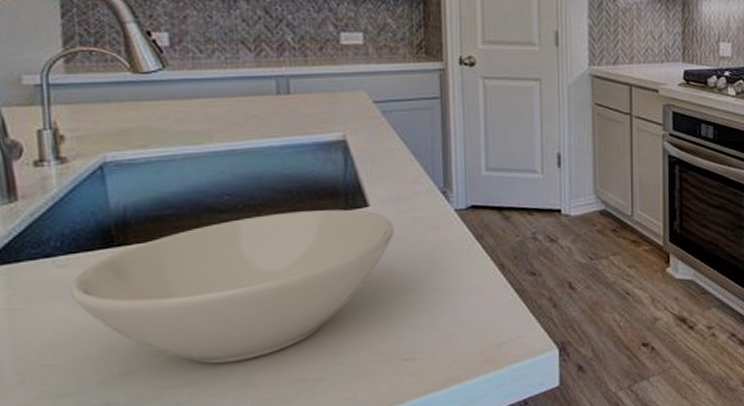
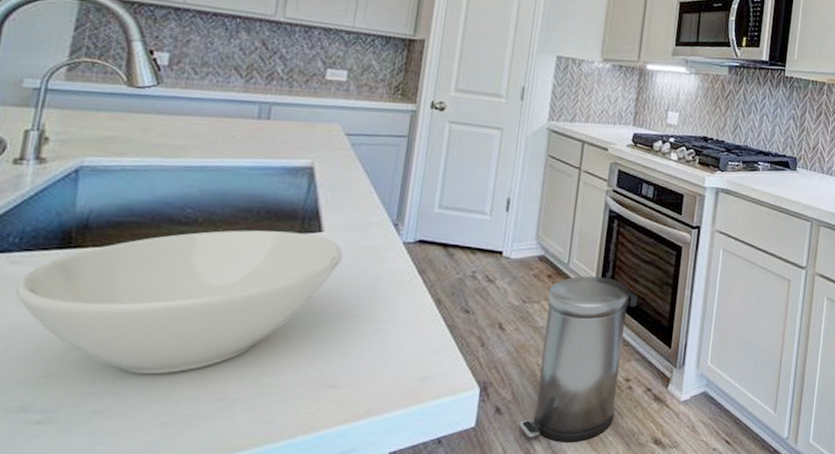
pedal bin: none [603,226,711,394] -> present [518,276,639,443]

